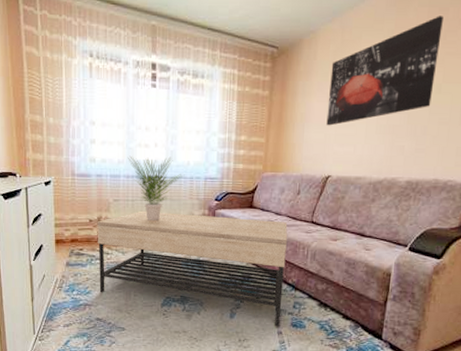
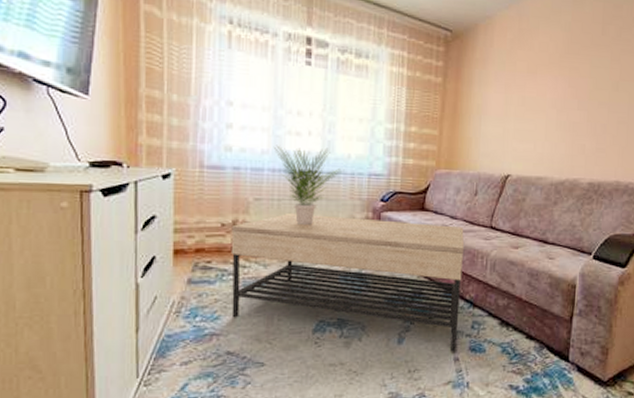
wall art: present [326,16,443,126] -> none [504,12,618,120]

